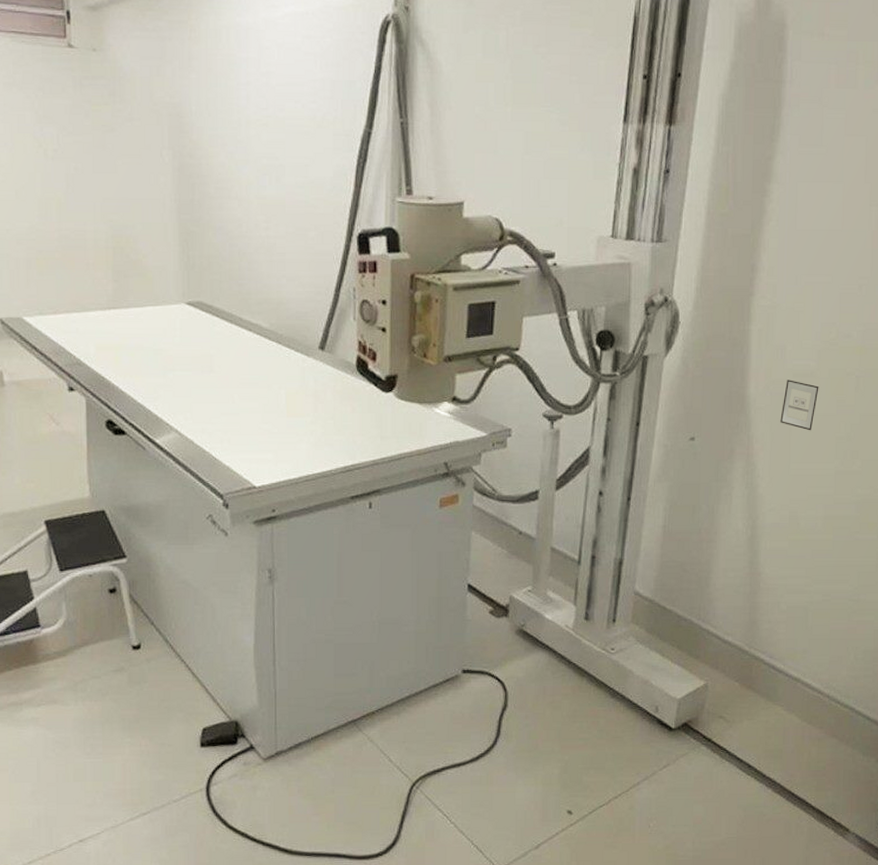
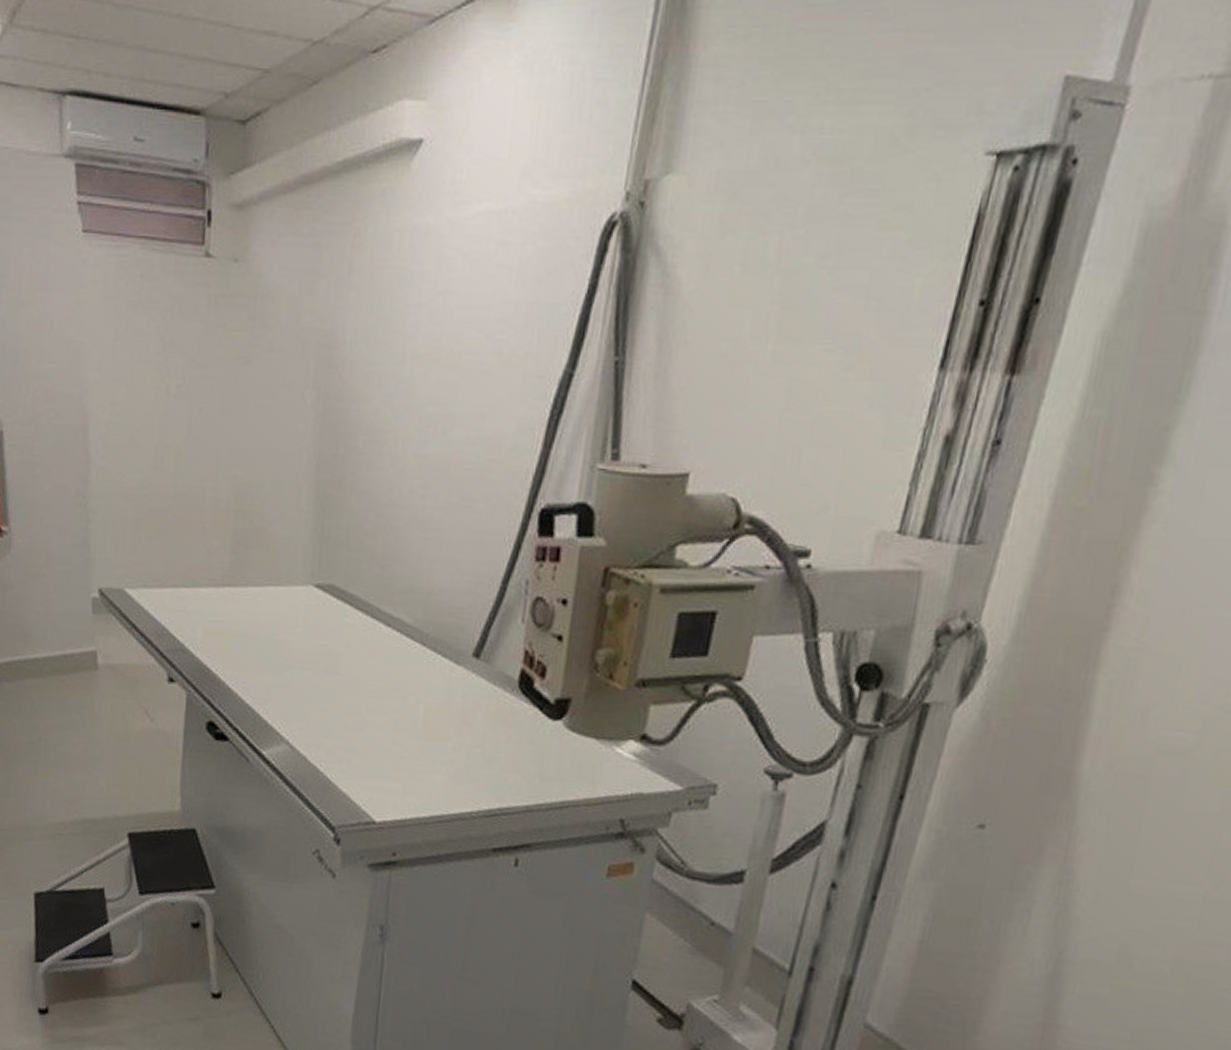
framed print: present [780,380,819,431] -> none [1124,757,1197,835]

